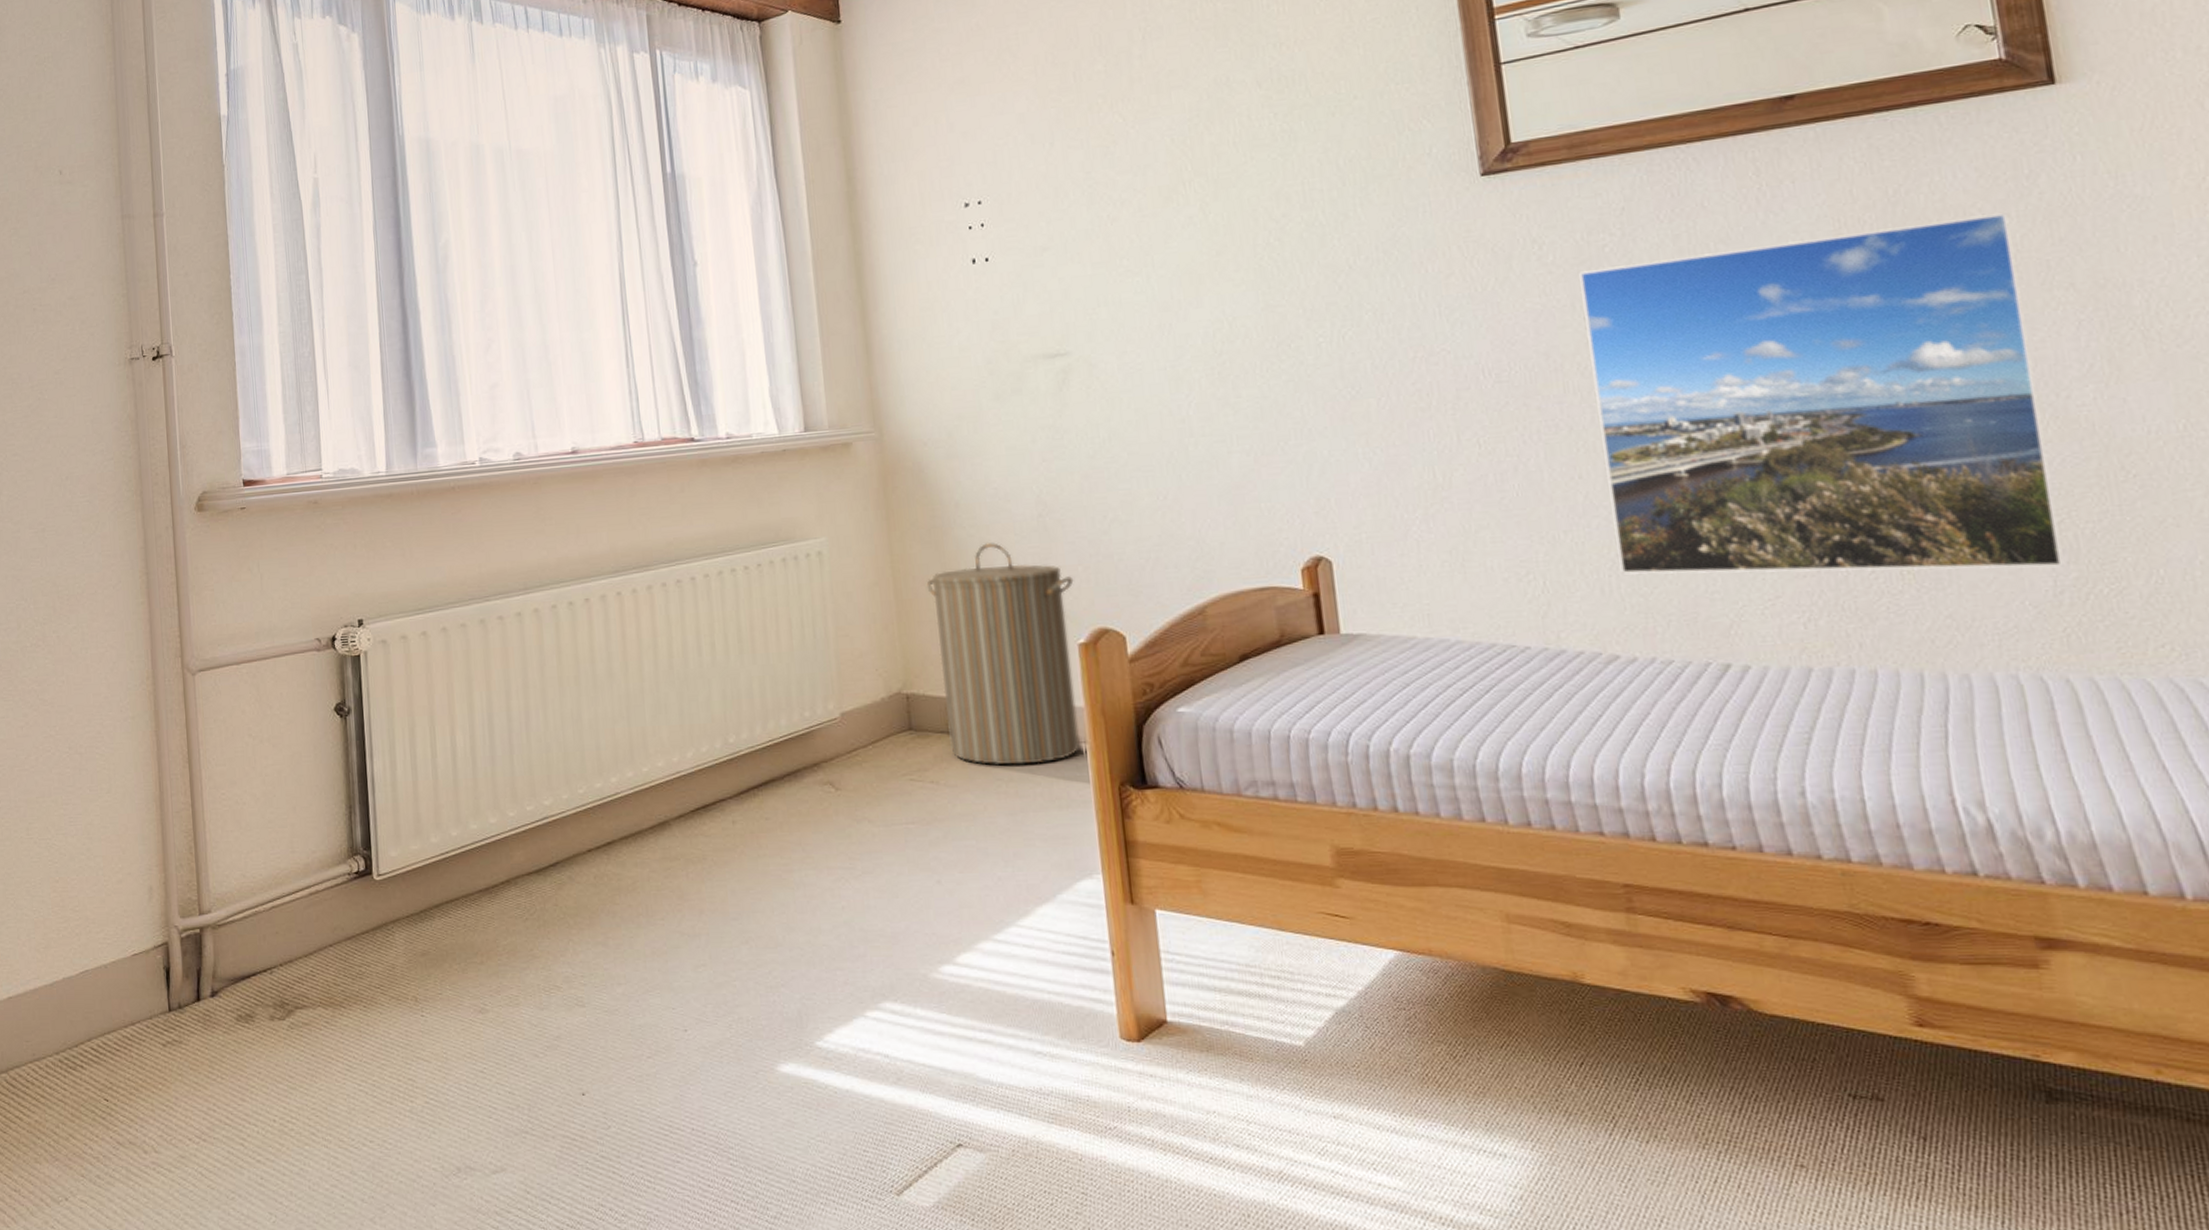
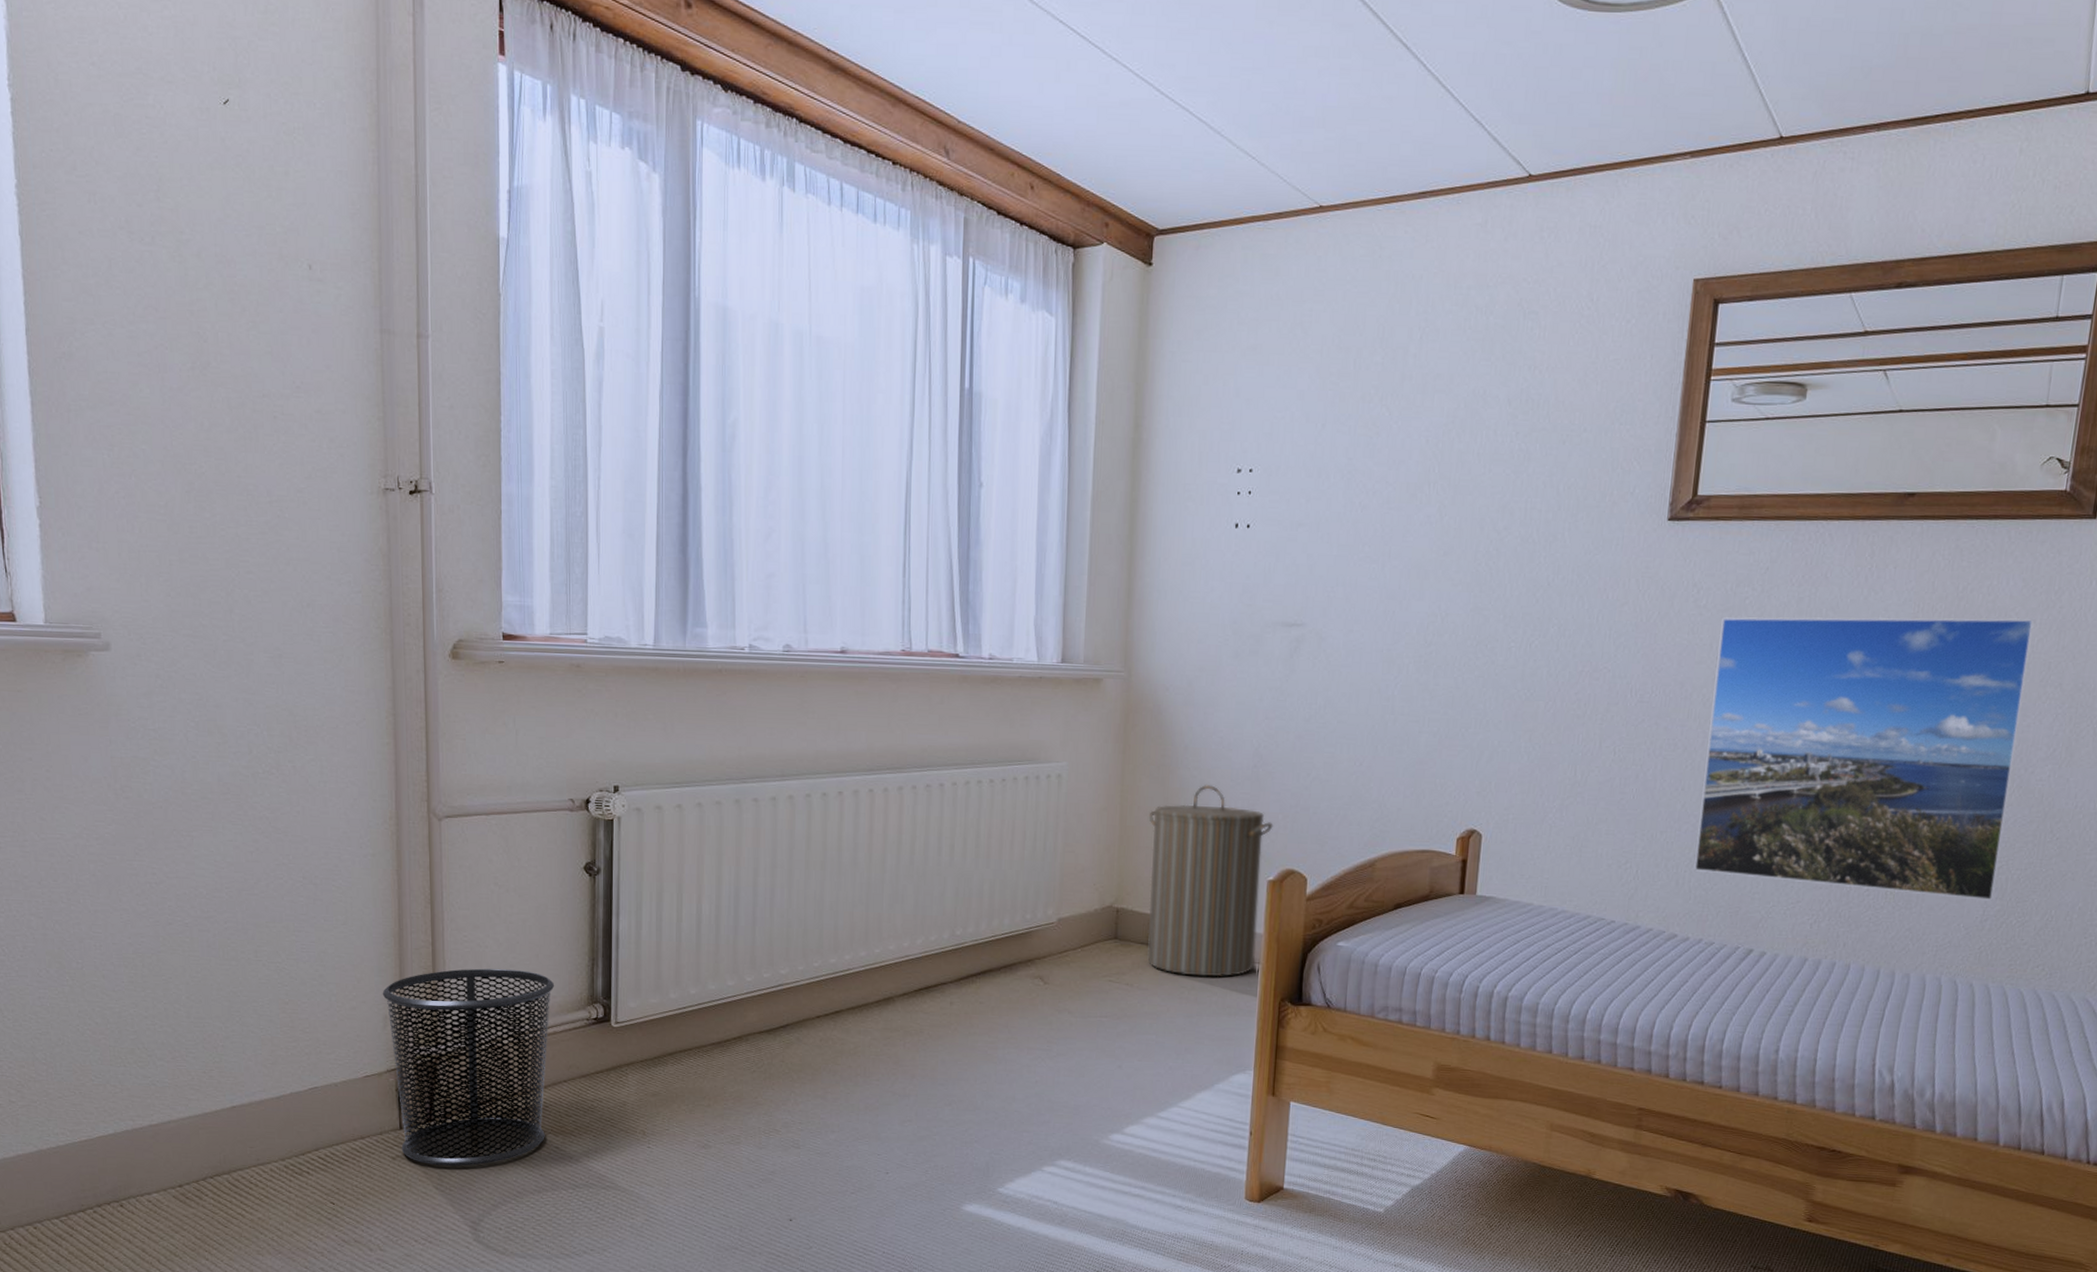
waste bin: none [146,826,314,1051] -> present [382,968,555,1167]

